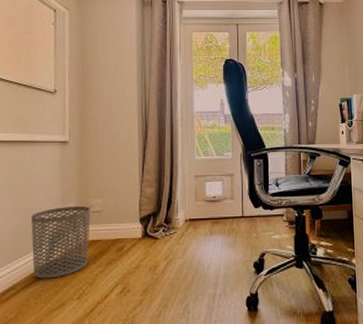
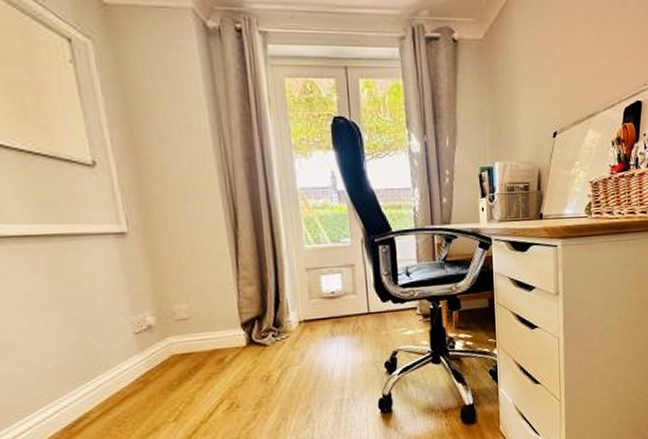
waste bin: present [30,206,90,279] -> none [91,314,181,404]

